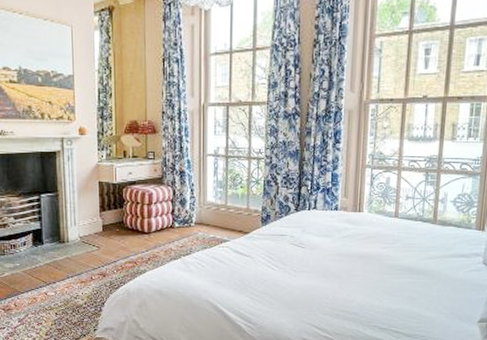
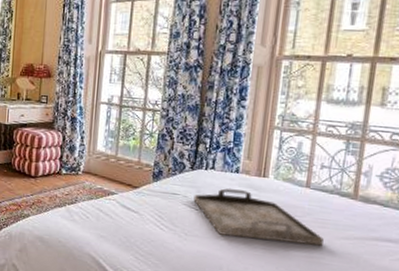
serving tray: none [300,225,411,268] -> present [193,188,324,246]

